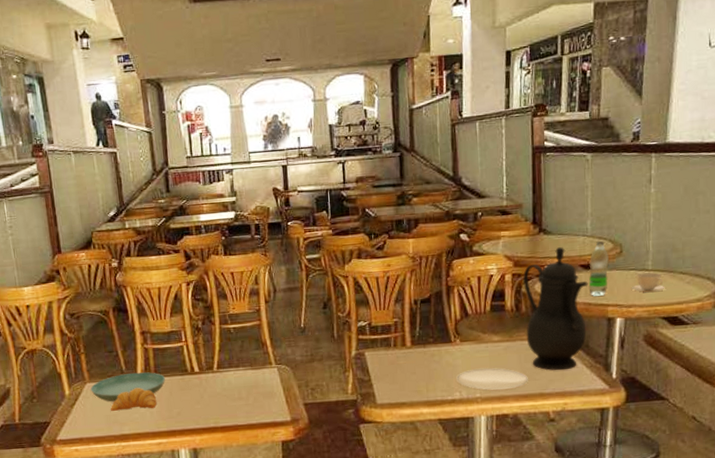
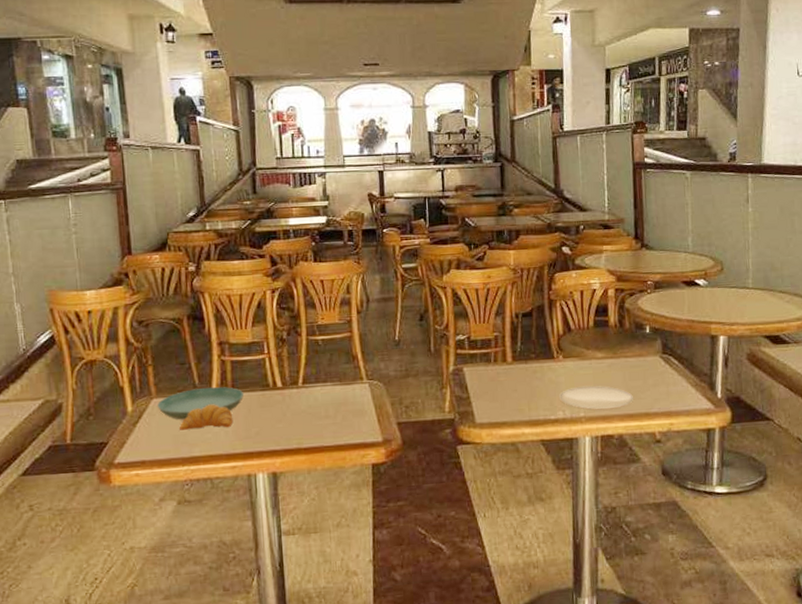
coffeepot: present [523,247,588,371] -> none [626,263,691,389]
bottle: present [588,241,609,296] -> none [691,258,711,313]
teacup: present [631,272,665,293] -> none [733,291,766,311]

